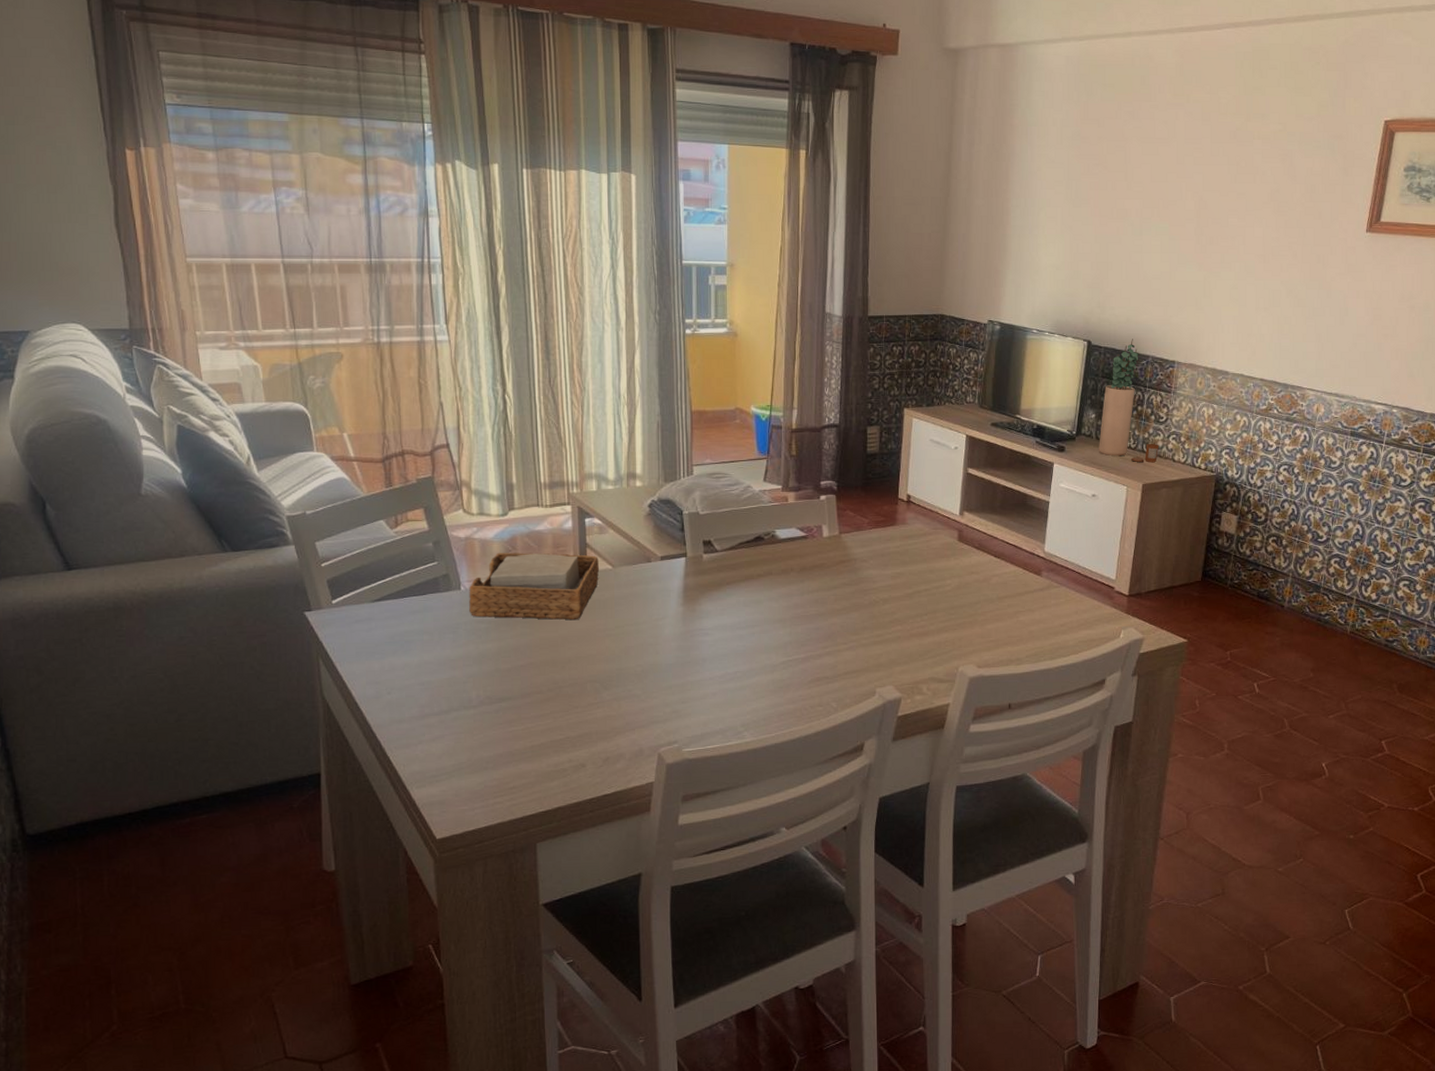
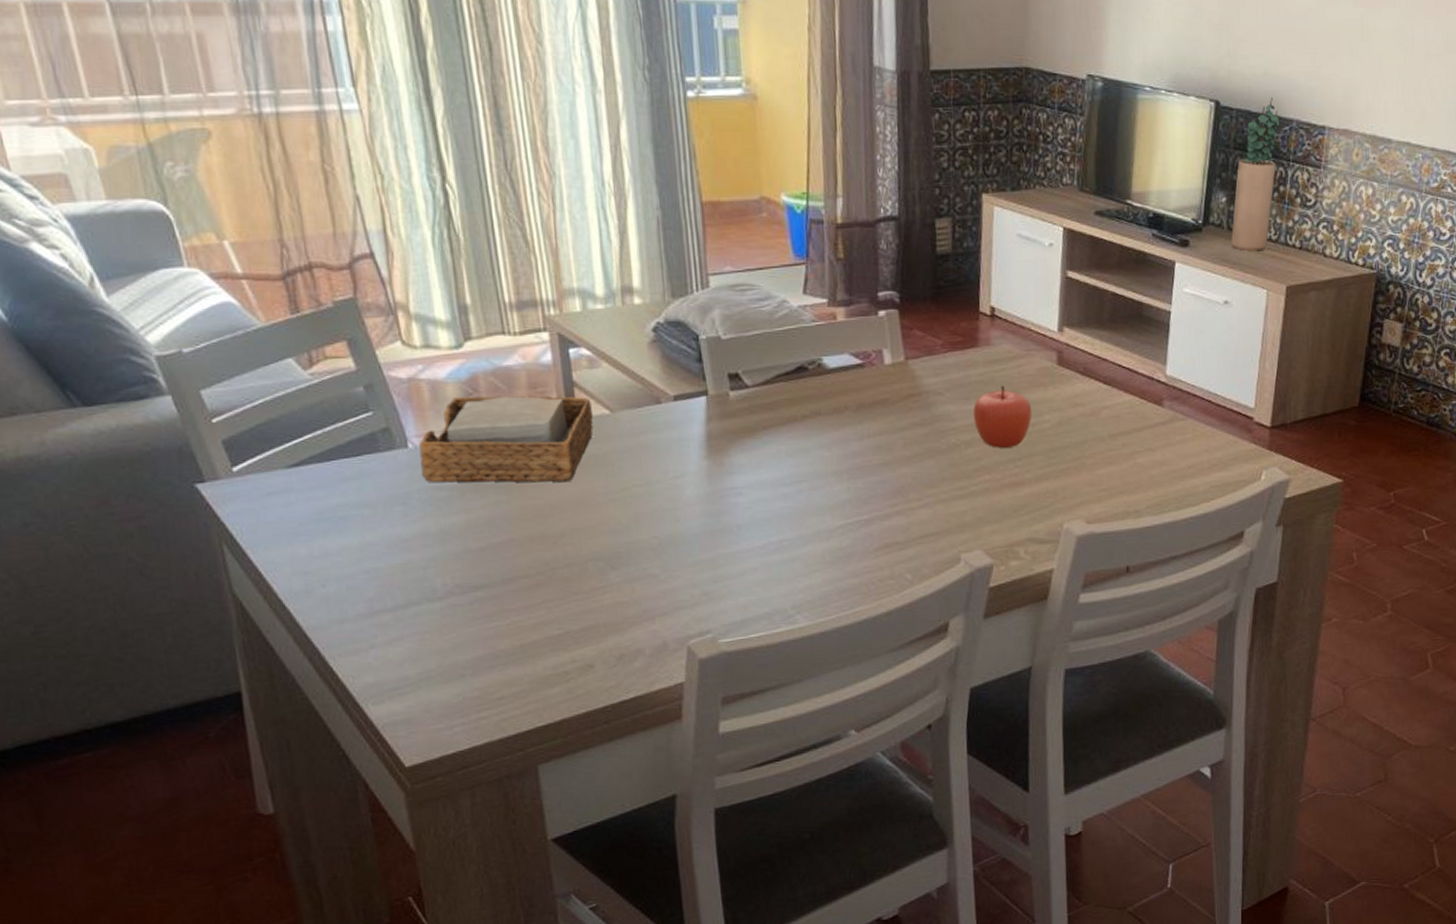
fruit: none [891,555,937,605] -> present [973,384,1032,448]
candle: present [1131,443,1159,463] -> none [1272,233,1307,259]

